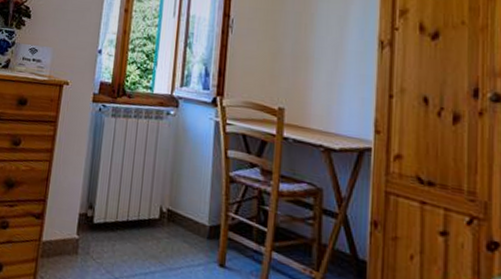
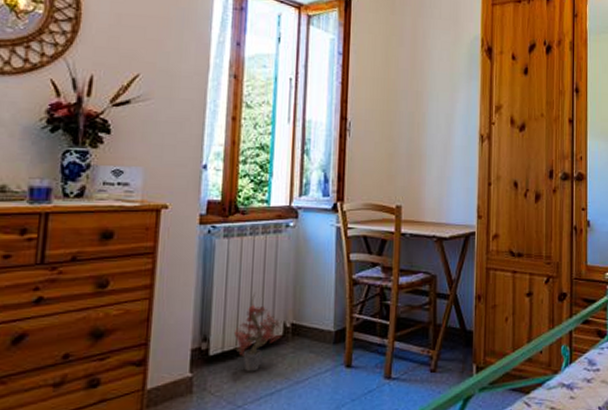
potted plant: none [115,171,157,248] -> present [234,292,281,372]

